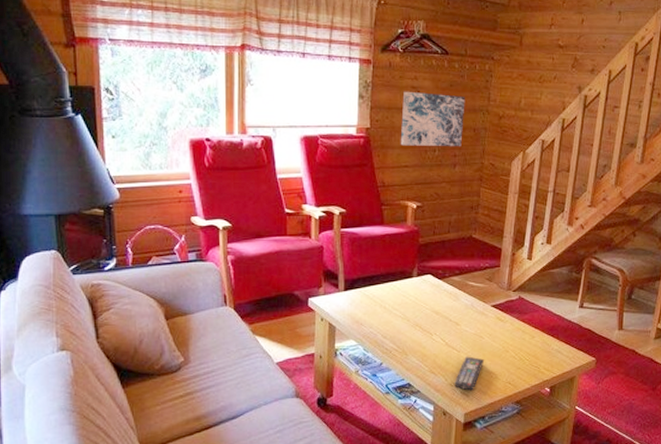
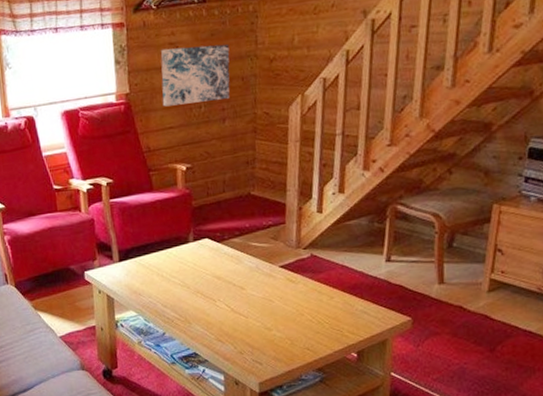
remote control: present [454,356,485,391] -> none [244,322,277,359]

